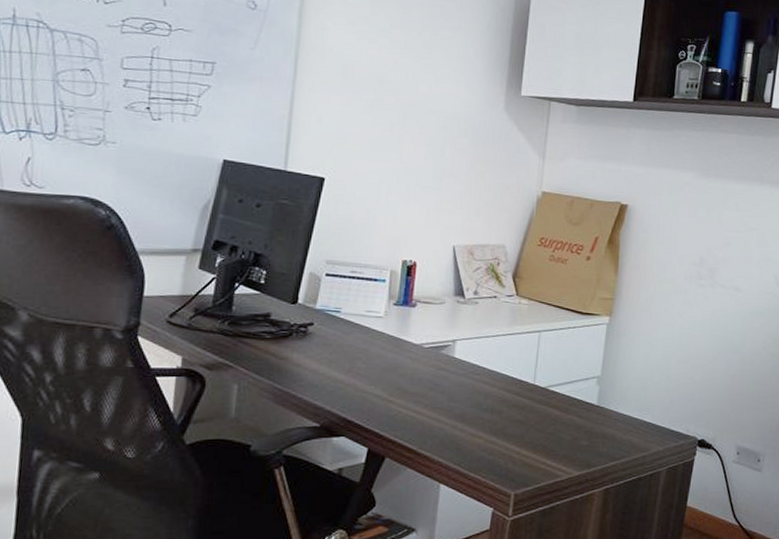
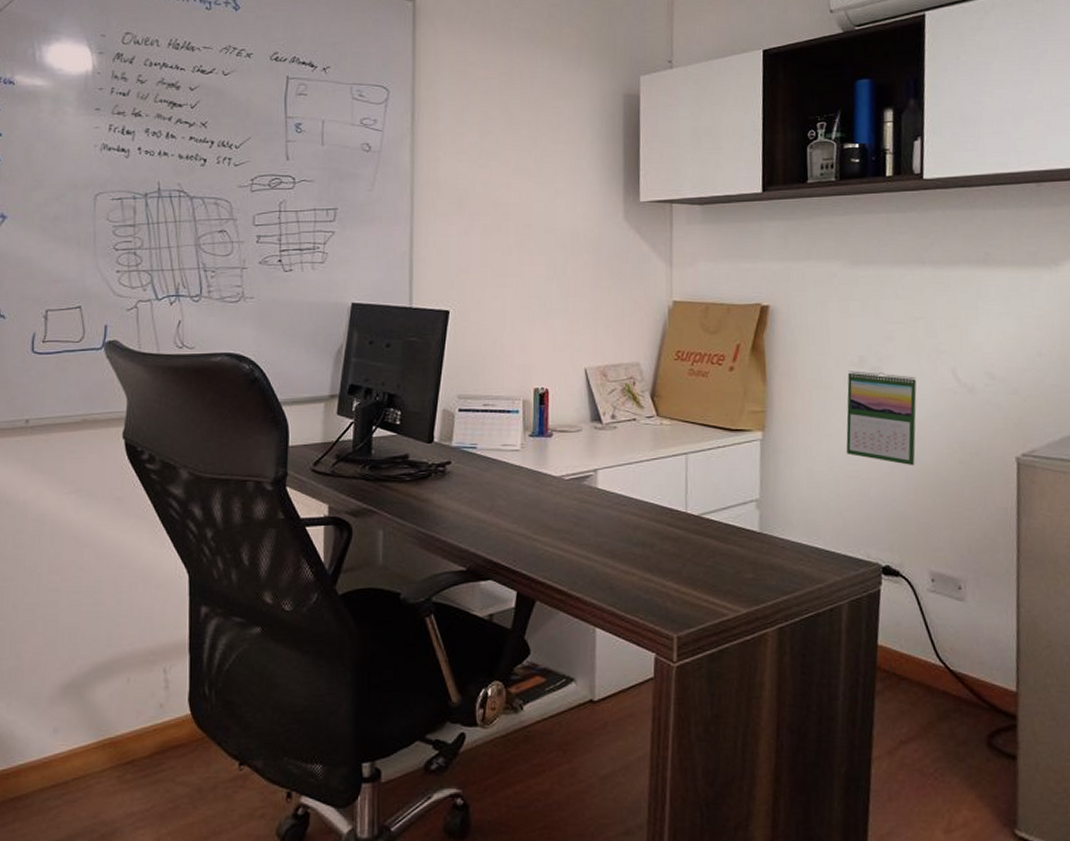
calendar: none [679,269,746,356] -> present [846,370,917,466]

